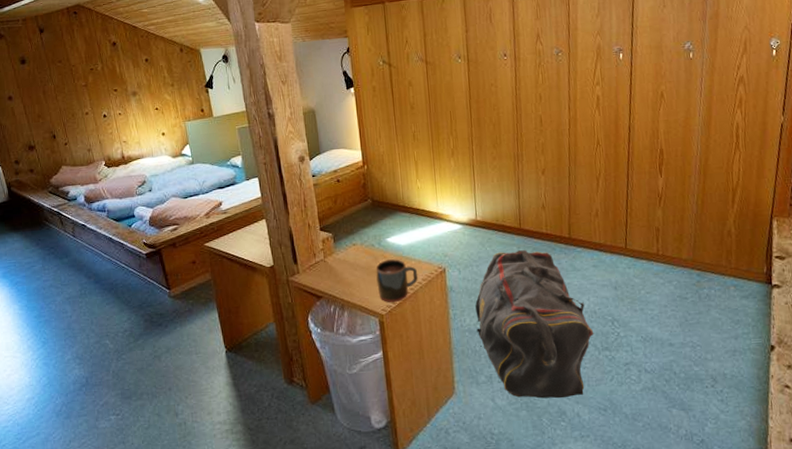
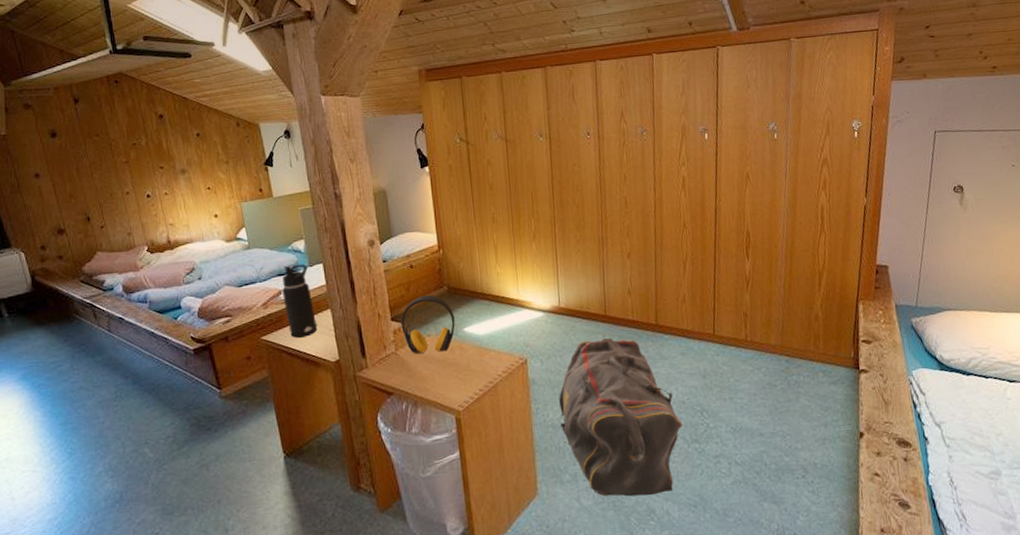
water bottle: none [222,178,253,245] -> present [282,264,317,338]
headphones: none [328,207,379,261] -> present [400,295,455,354]
mug: present [376,259,418,302] -> none [452,350,497,397]

